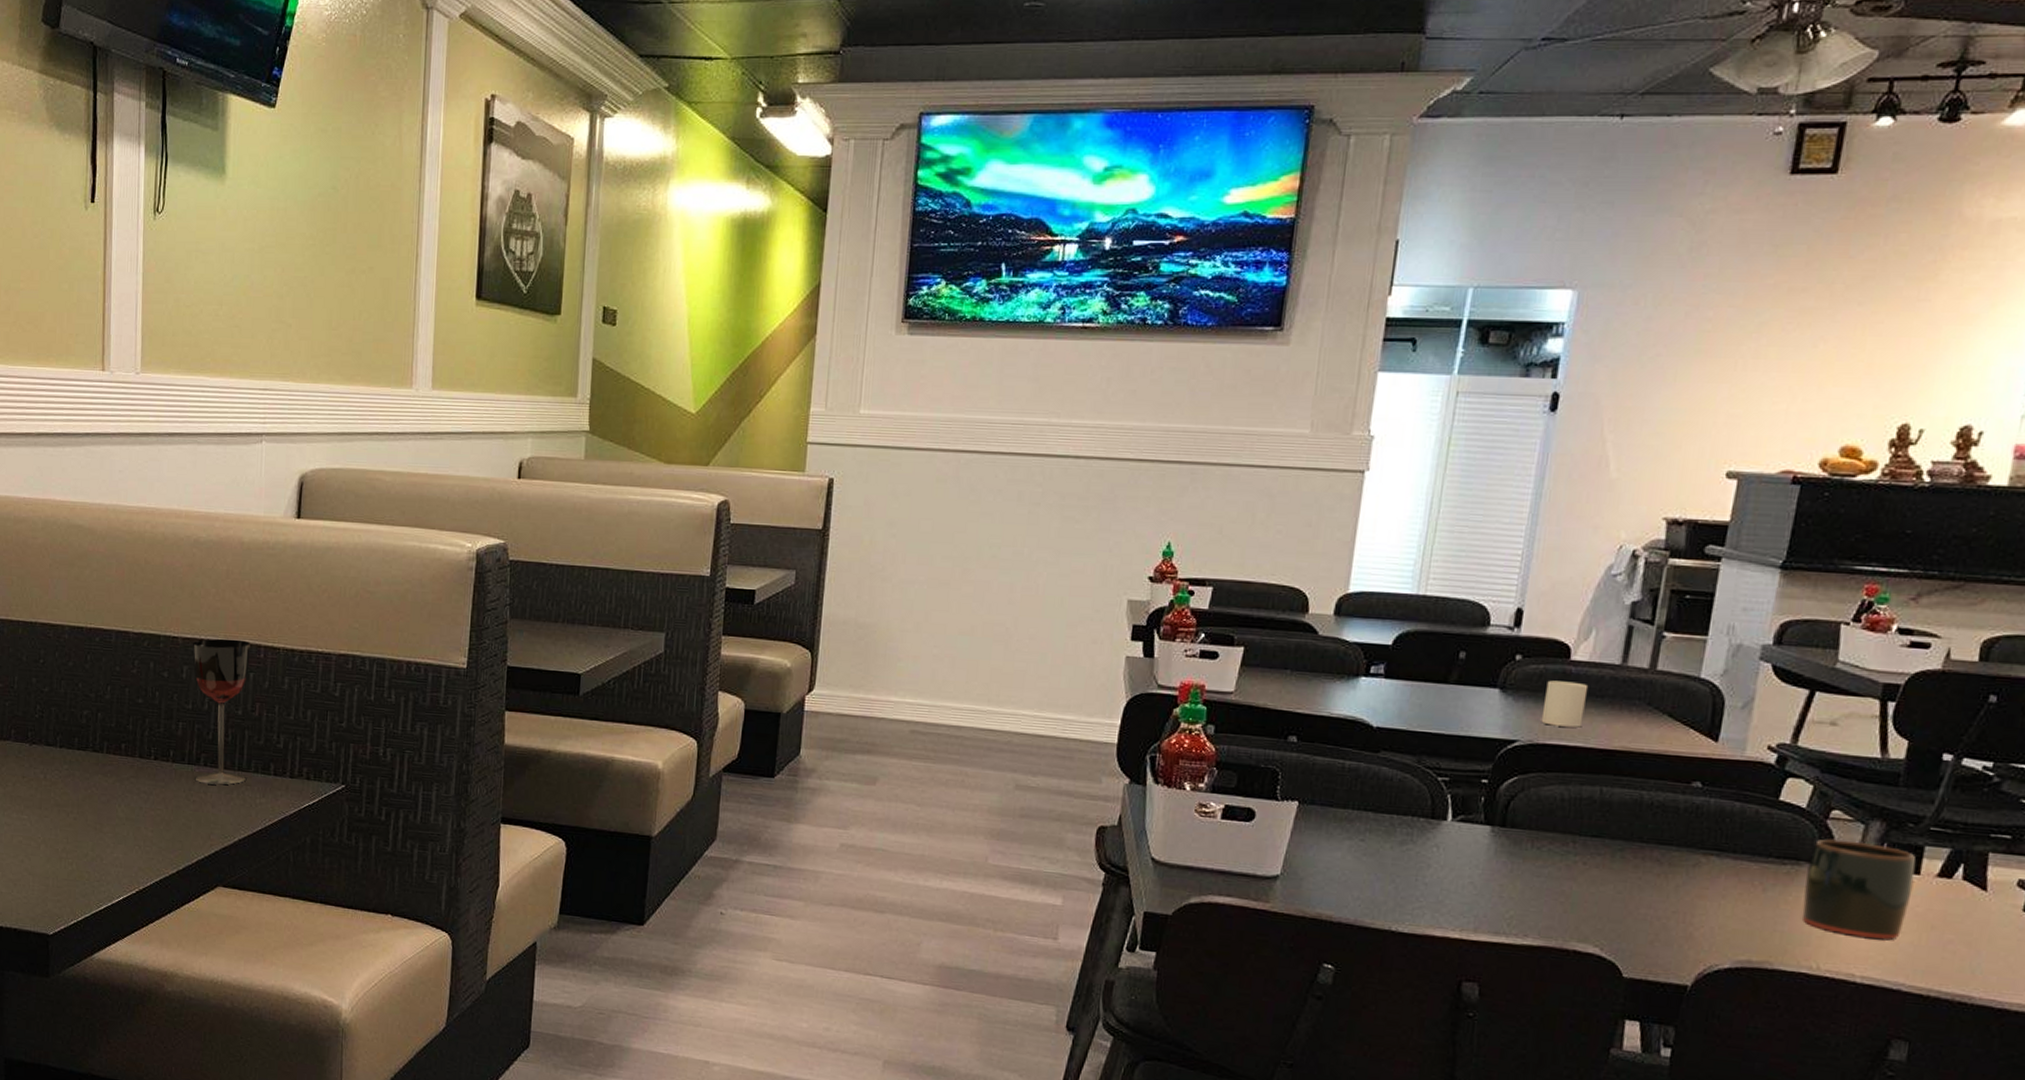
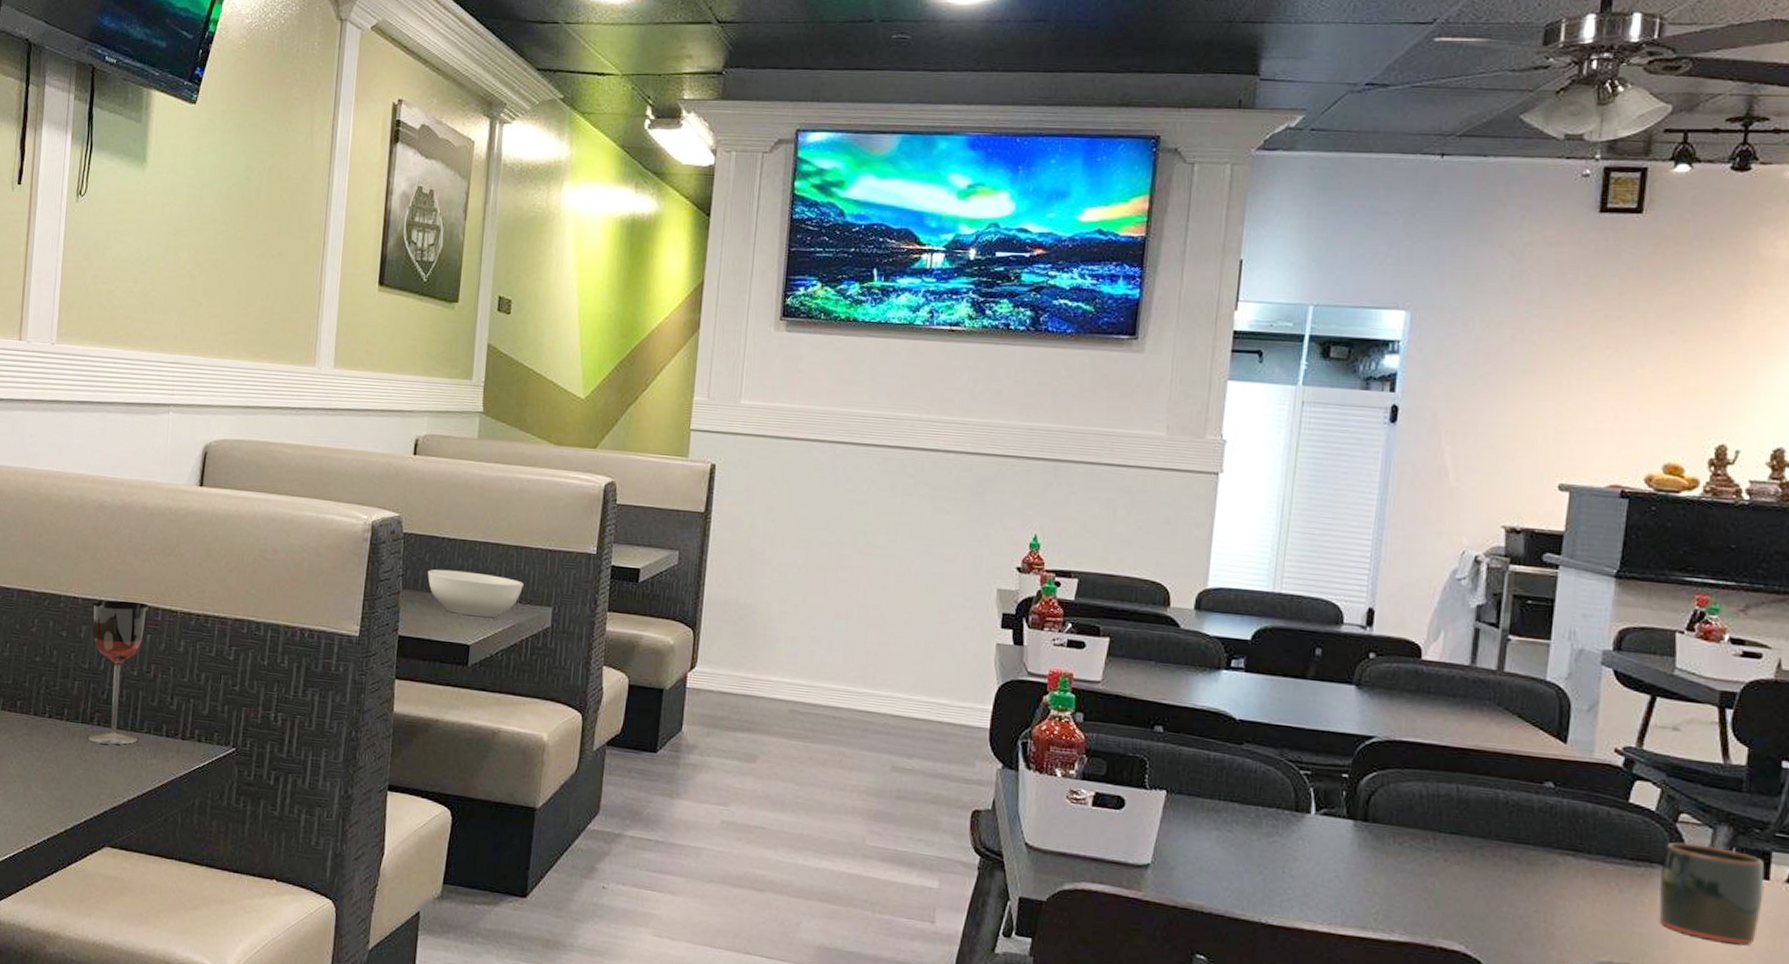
bowl: none [536,596,636,646] -> present [428,569,525,618]
cup: present [1541,680,1589,728] -> none [1396,679,1440,726]

